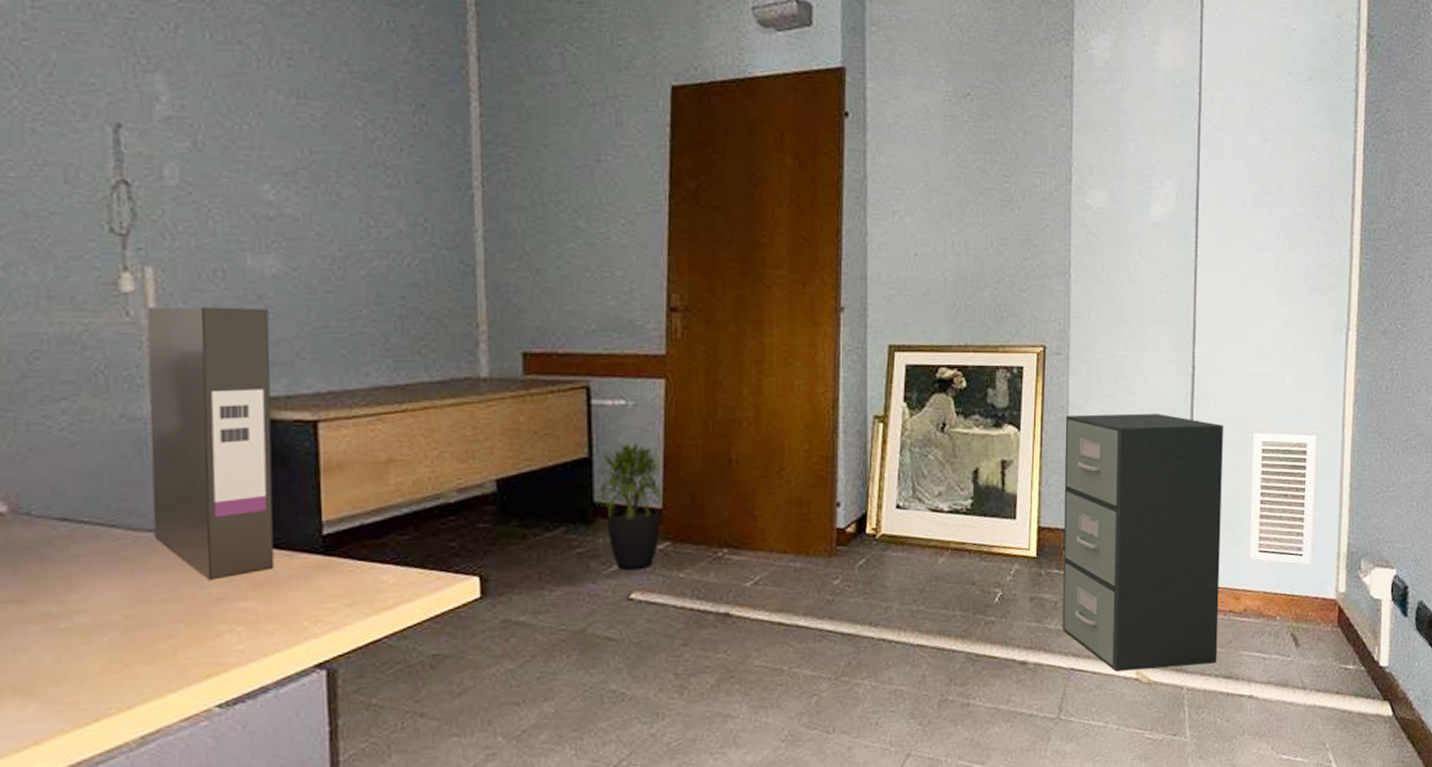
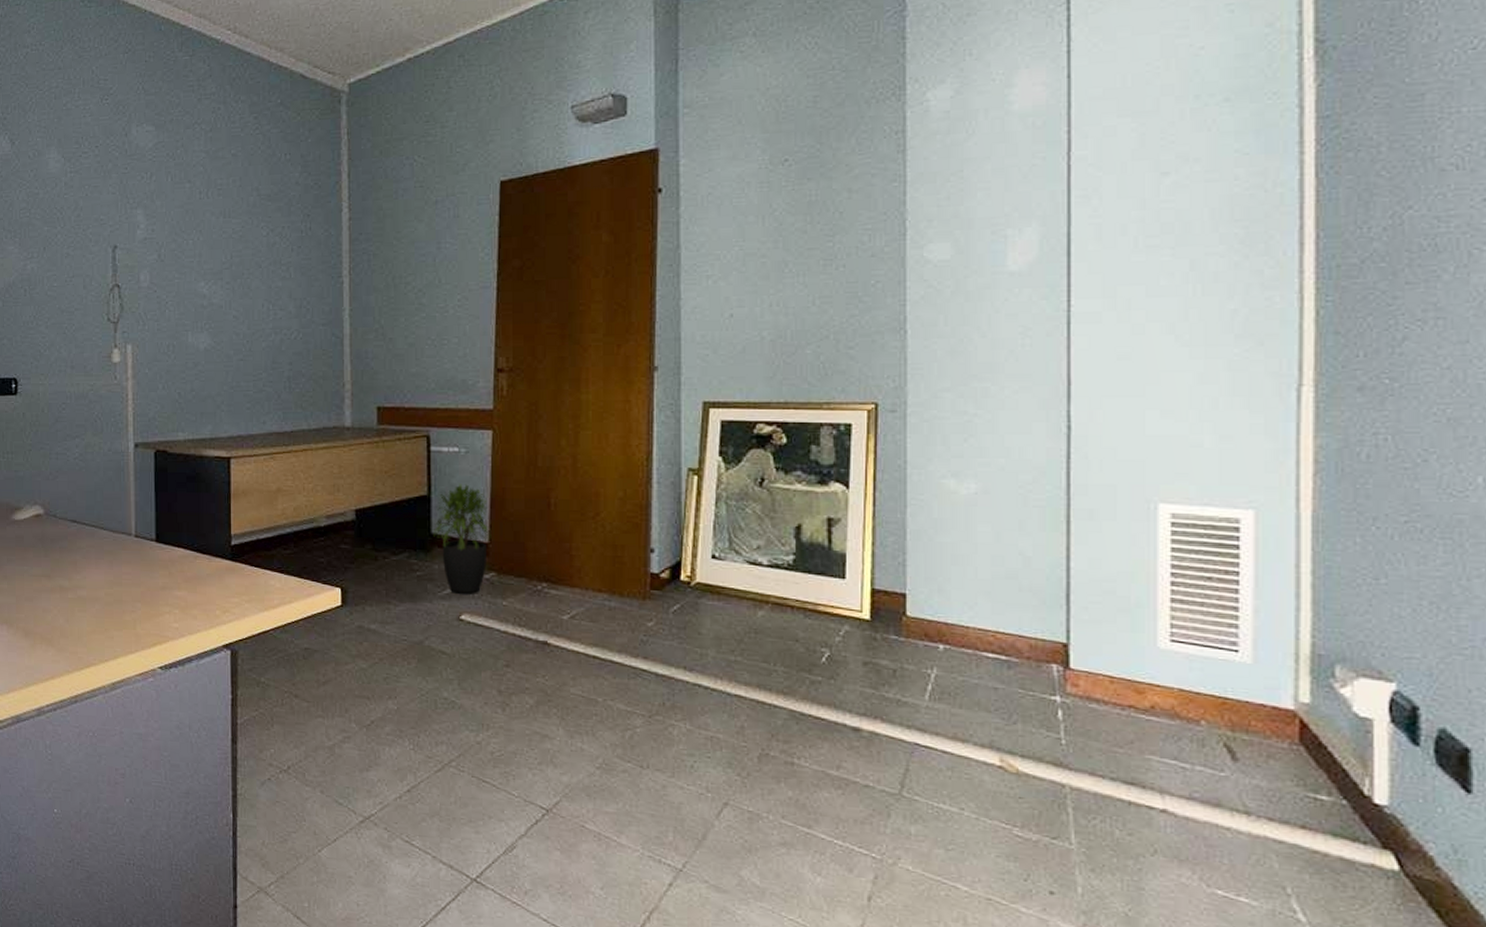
binder: present [147,307,275,581] -> none [125,372,201,573]
filing cabinet: present [1062,414,1223,672] -> none [903,476,1113,764]

